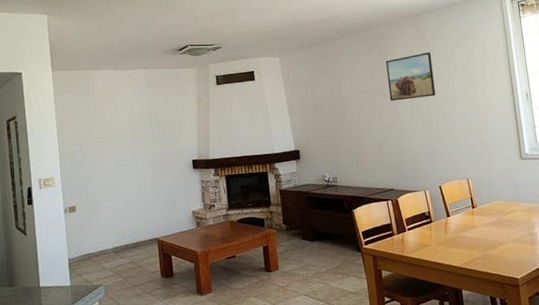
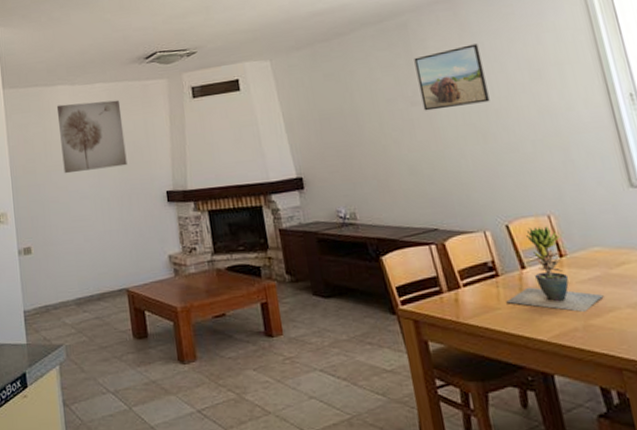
wall art: none [100,84,161,145] -> present [56,100,128,174]
potted plant: none [435,186,498,246] -> present [506,226,604,312]

